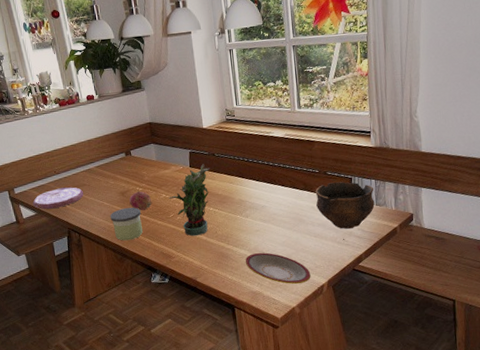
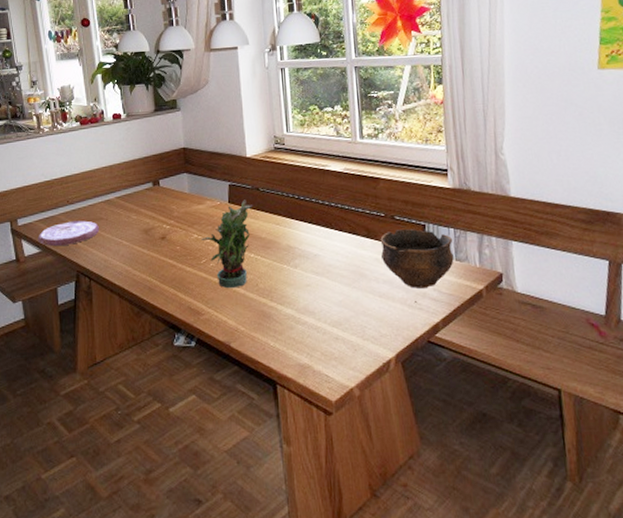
candle: present [110,207,143,241] -> none [129,248,167,290]
fruit: present [129,191,152,211] -> none [154,229,181,254]
plate: present [245,252,311,284] -> none [291,314,375,357]

